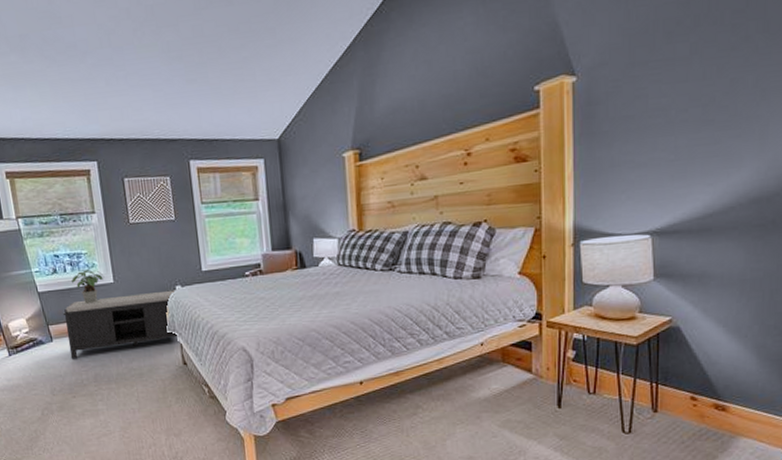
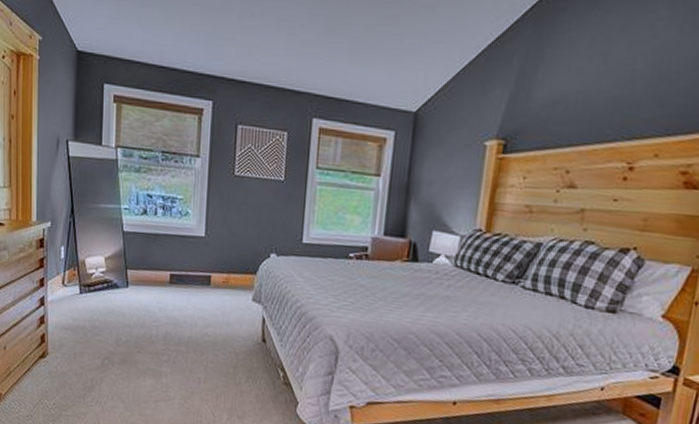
bench: present [62,289,180,359] -> none [144,249,271,312]
potted plant: present [72,269,105,304] -> none [161,216,196,255]

